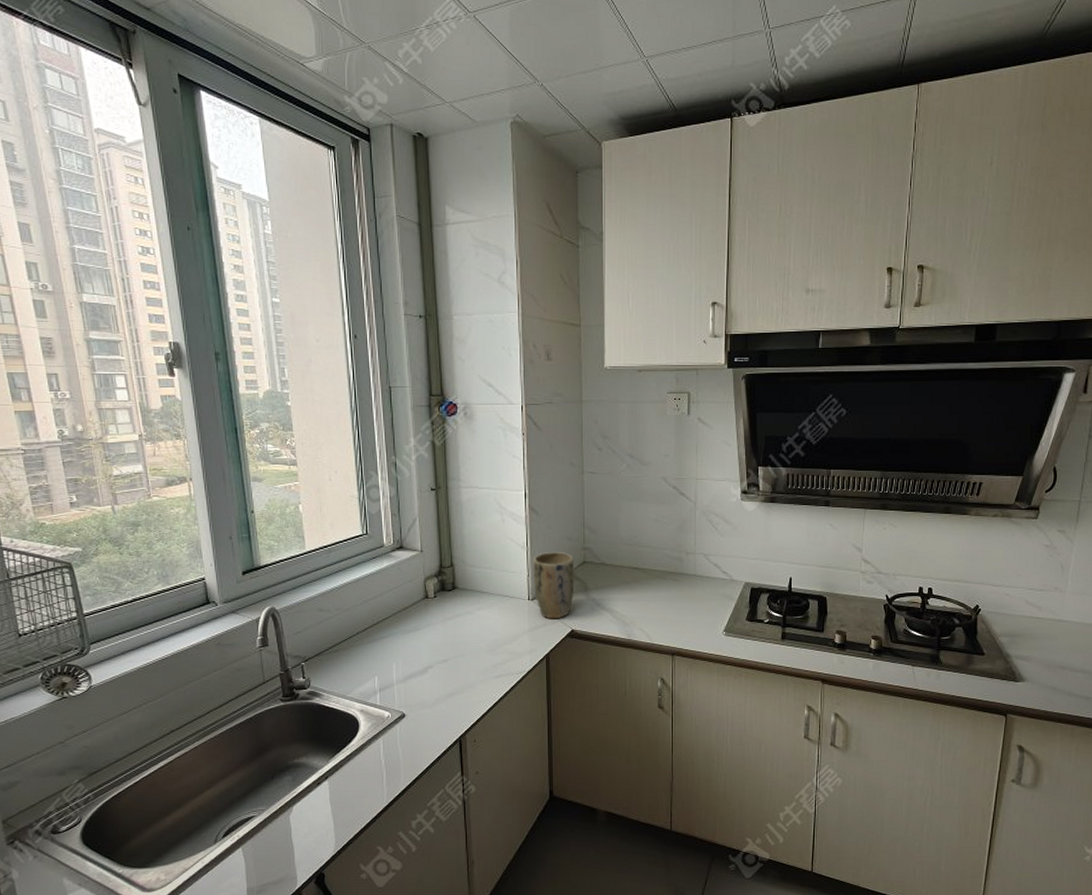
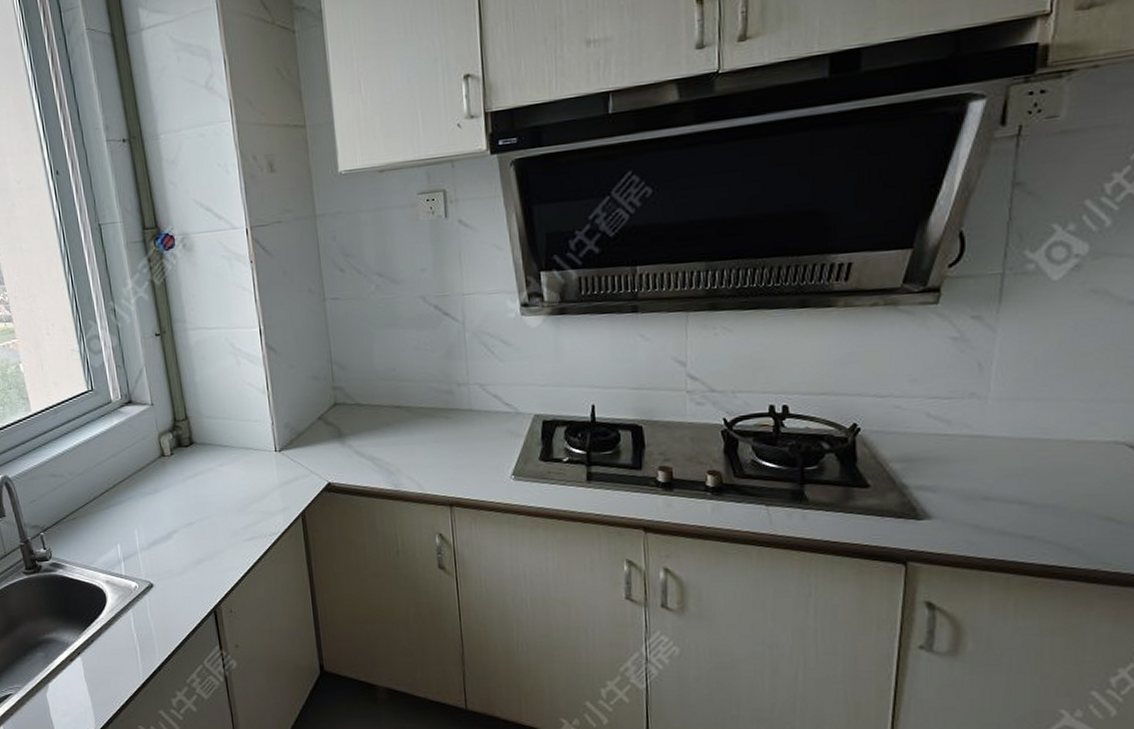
plant pot: present [533,552,575,619] -> none [276,394,327,472]

